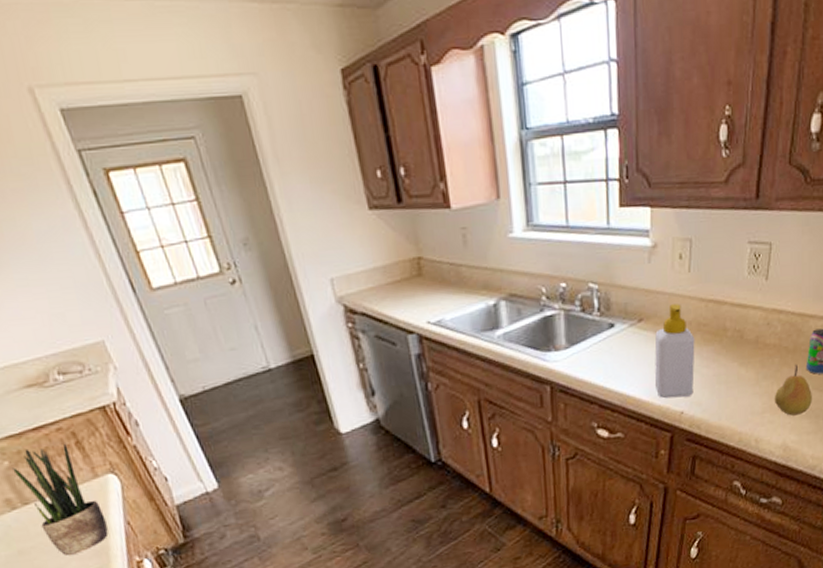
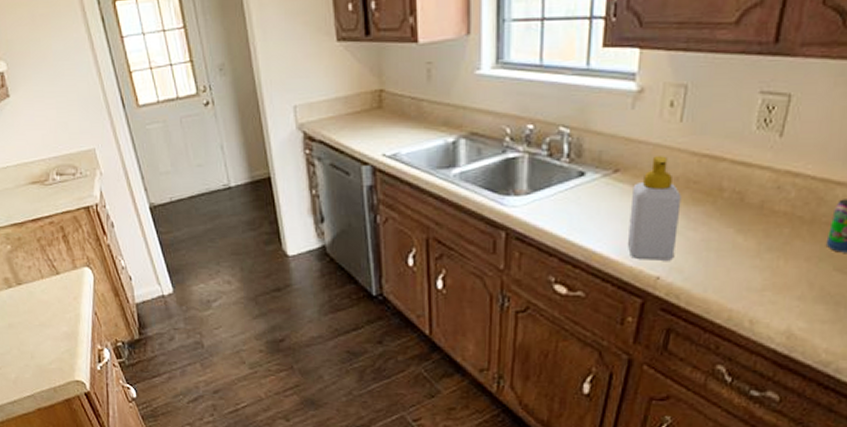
potted plant: present [12,443,109,557] -> none [13,235,79,335]
fruit: present [774,363,812,416] -> none [778,237,832,298]

